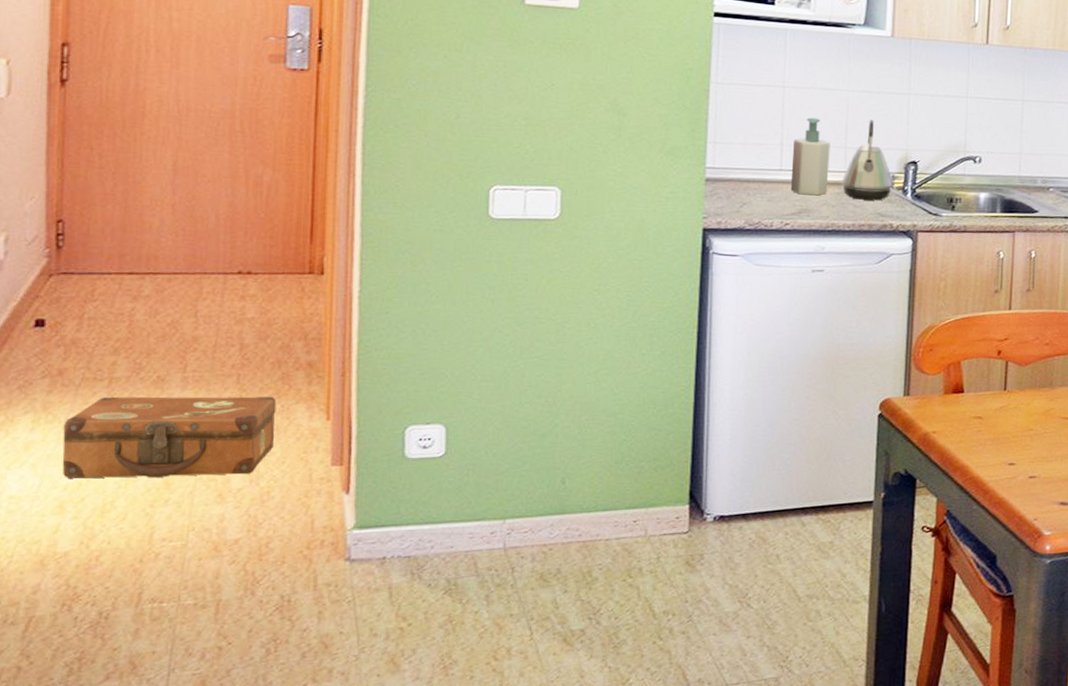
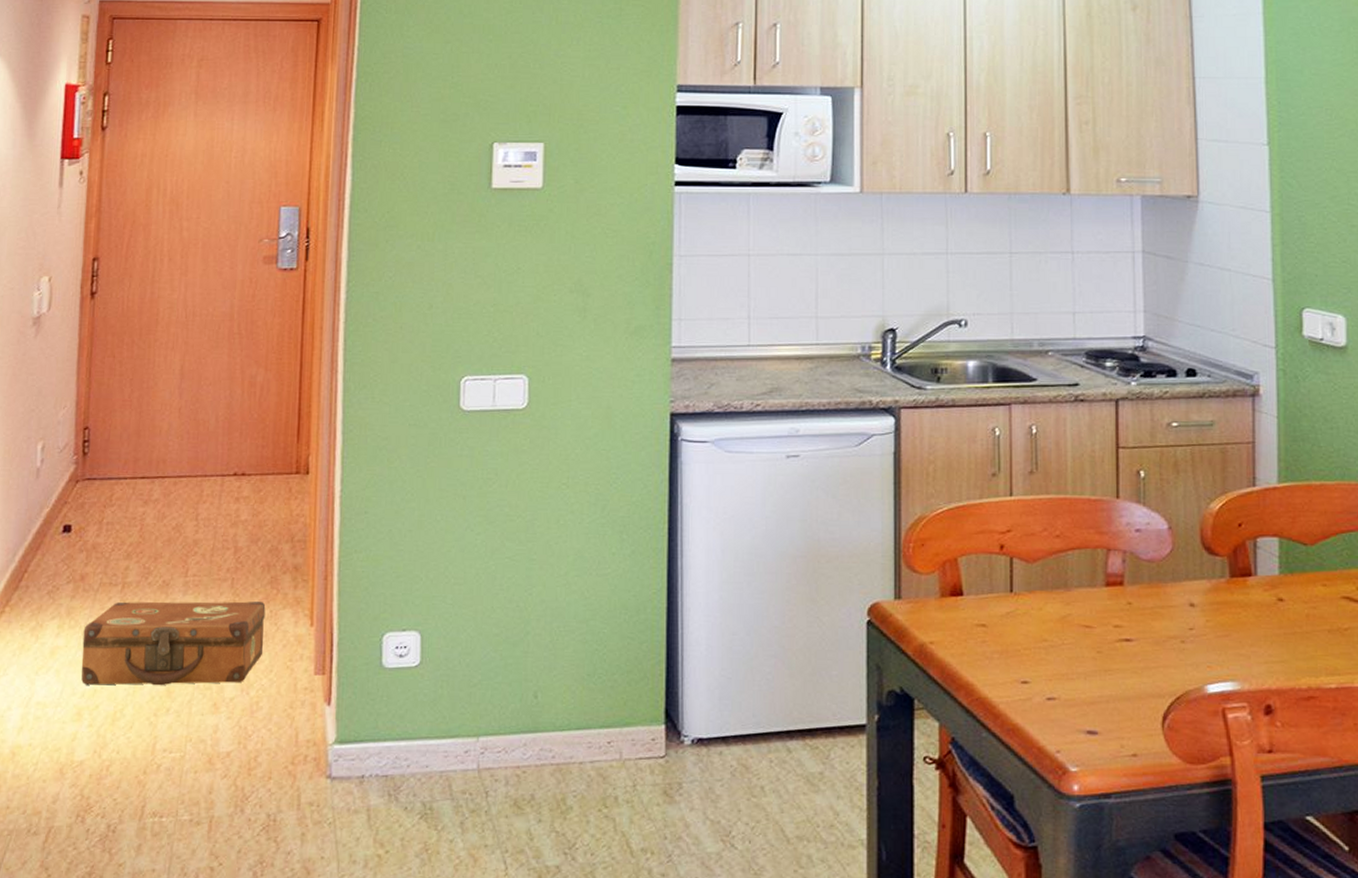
soap bottle: present [790,117,830,196] -> none [760,286,800,372]
kettle: present [842,119,893,201] -> none [814,285,870,375]

